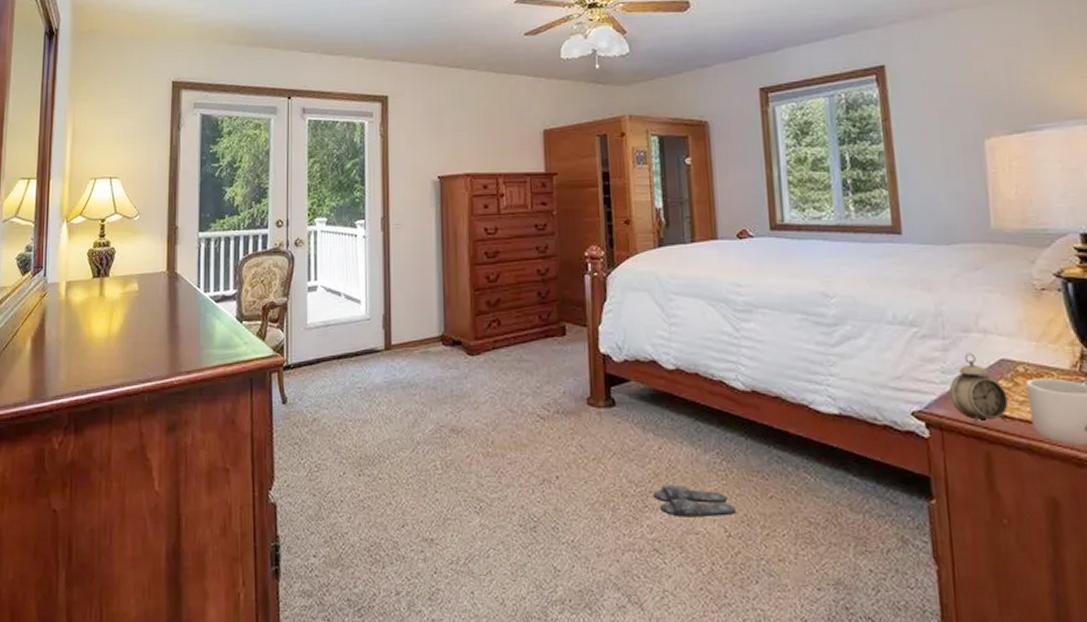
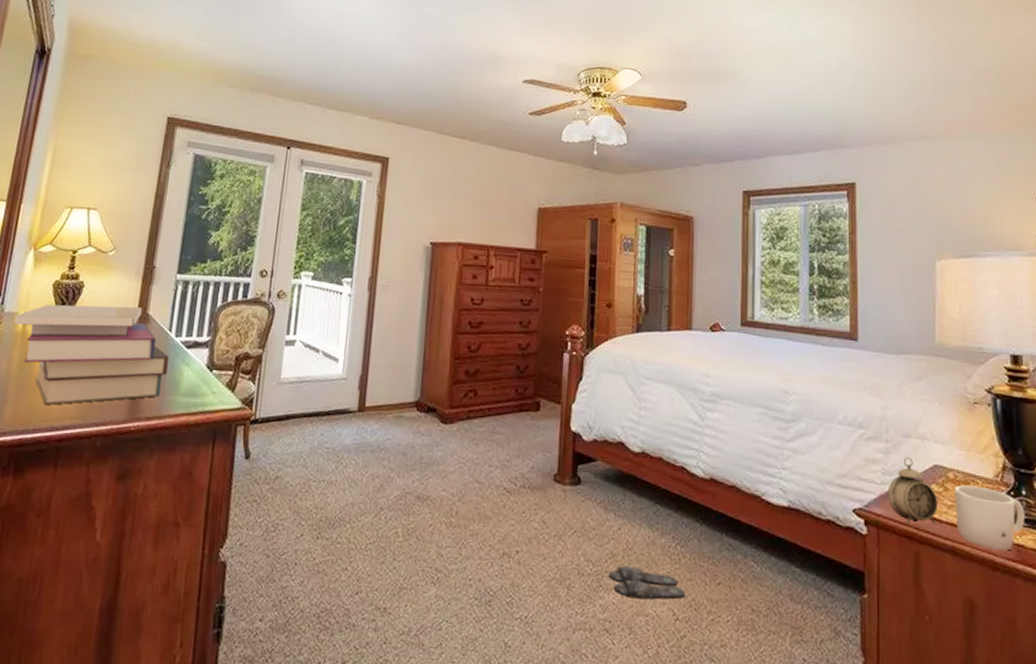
books: none [57,268,201,366] -> present [14,304,169,405]

